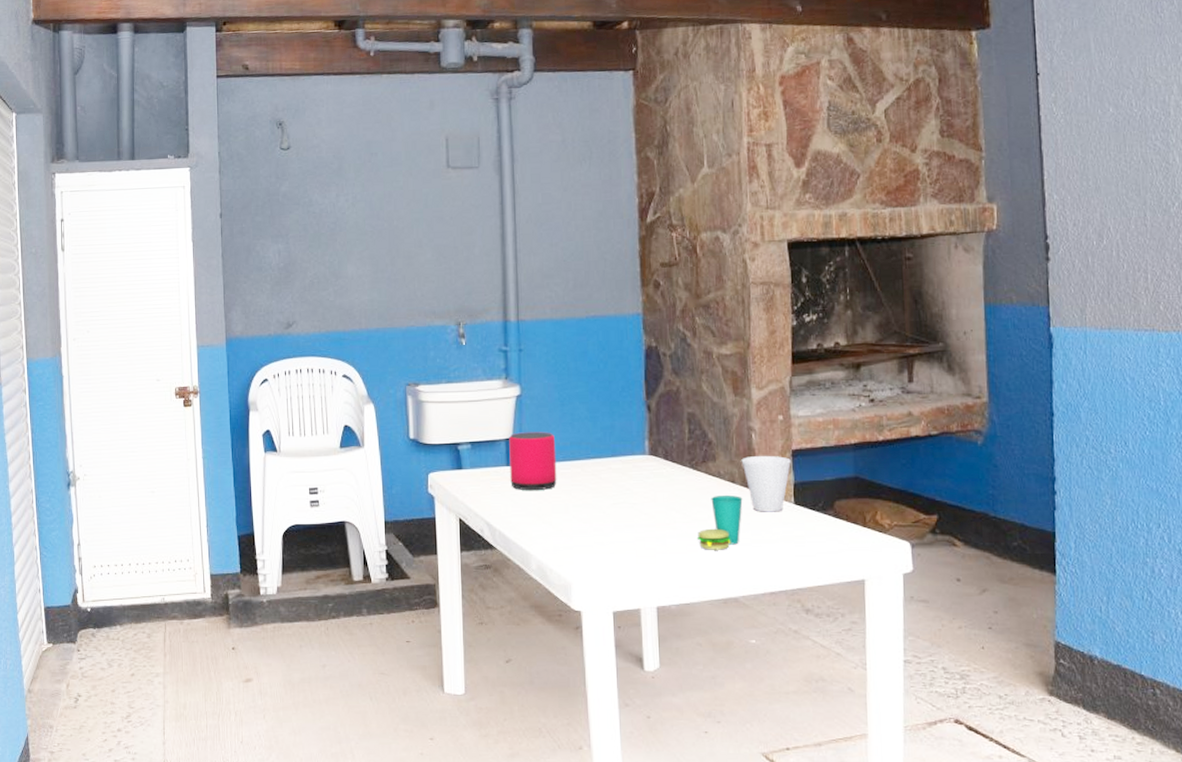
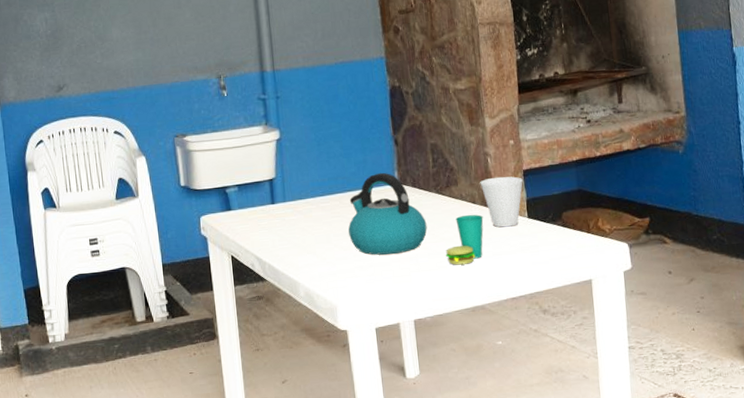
speaker: present [509,432,557,491] -> none [272,170,318,226]
kettle: none [590,440,678,531] -> present [348,172,427,255]

